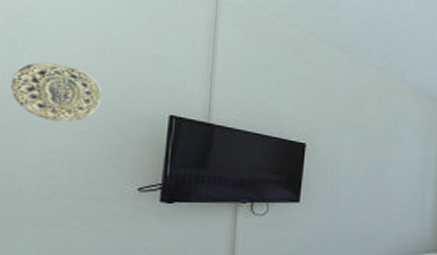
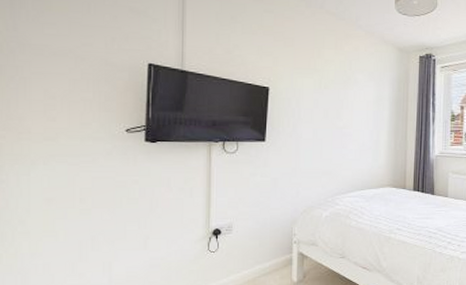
decorative plate: present [11,62,102,122] -> none [14,17,90,71]

